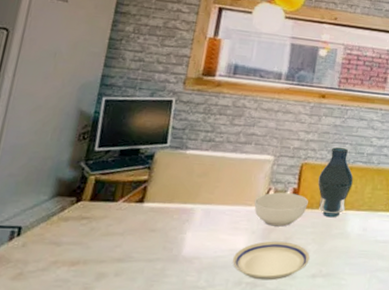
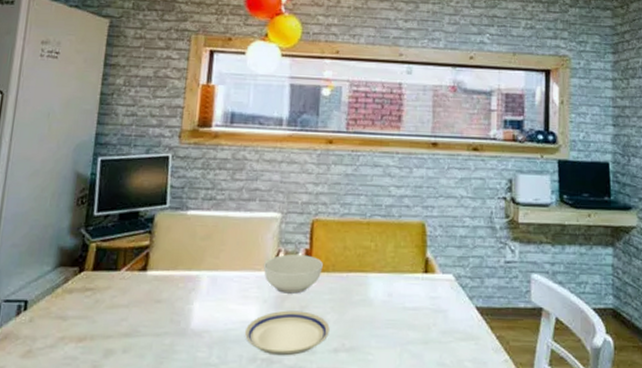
vase: present [317,147,353,218] -> none [332,200,372,282]

